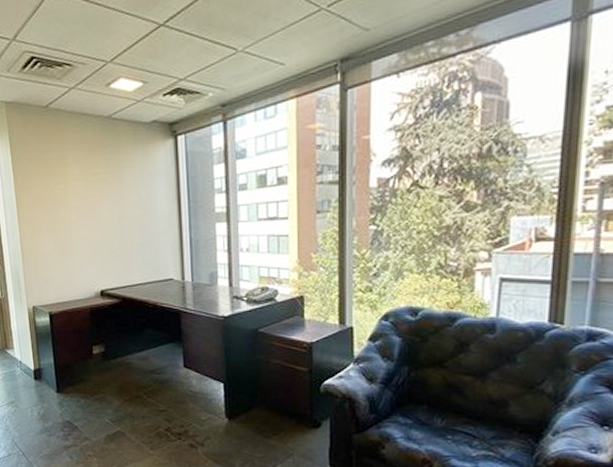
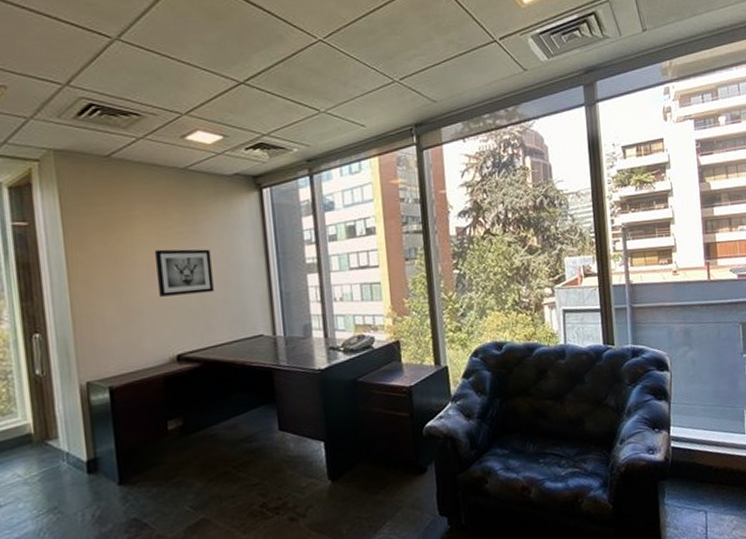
wall art: none [84,194,132,238] -> present [155,249,214,297]

